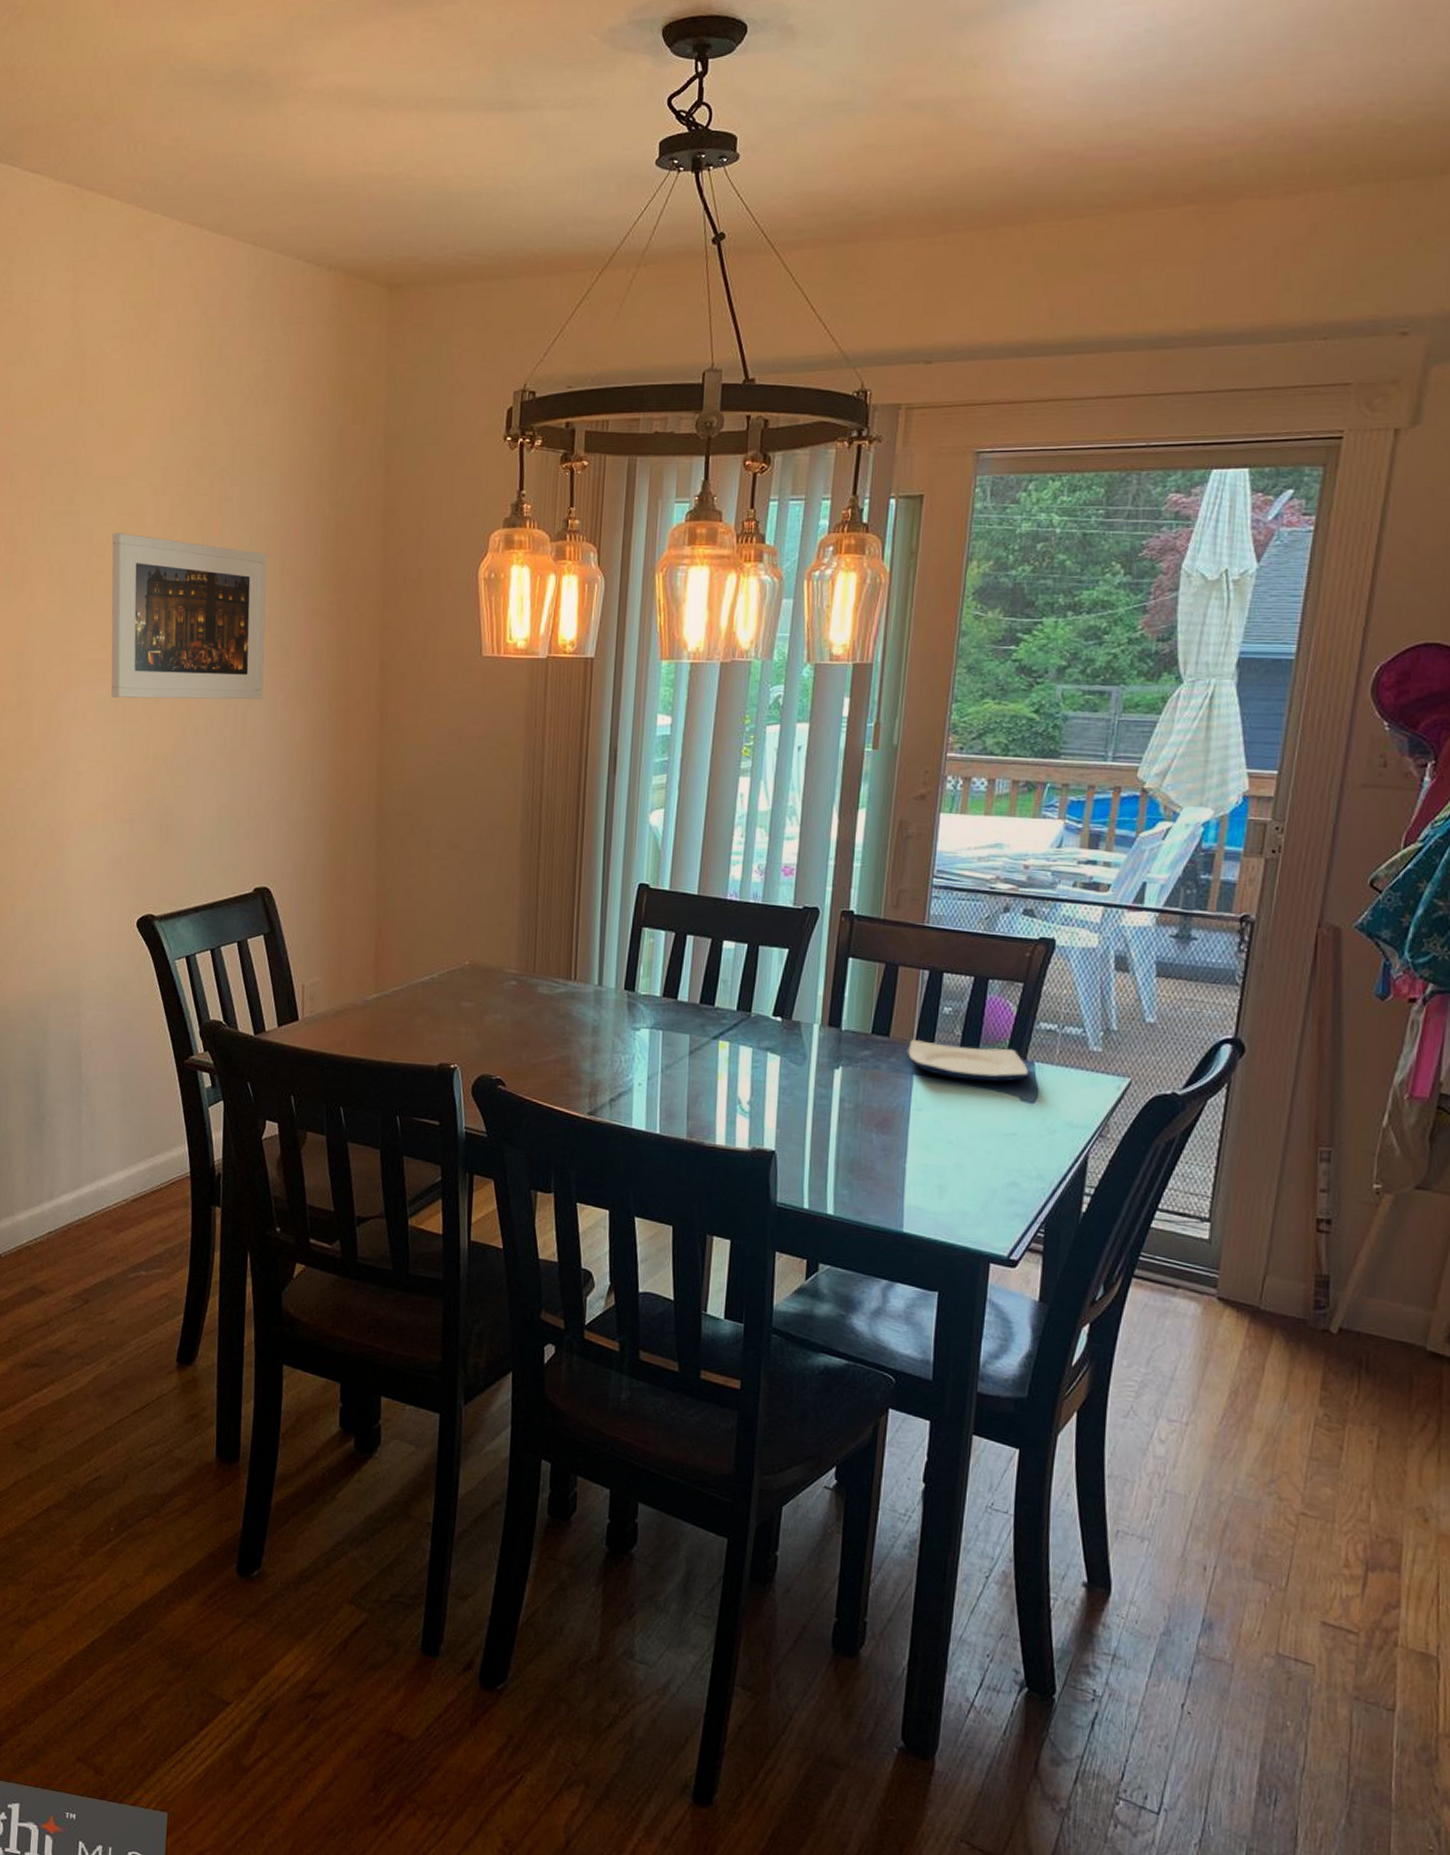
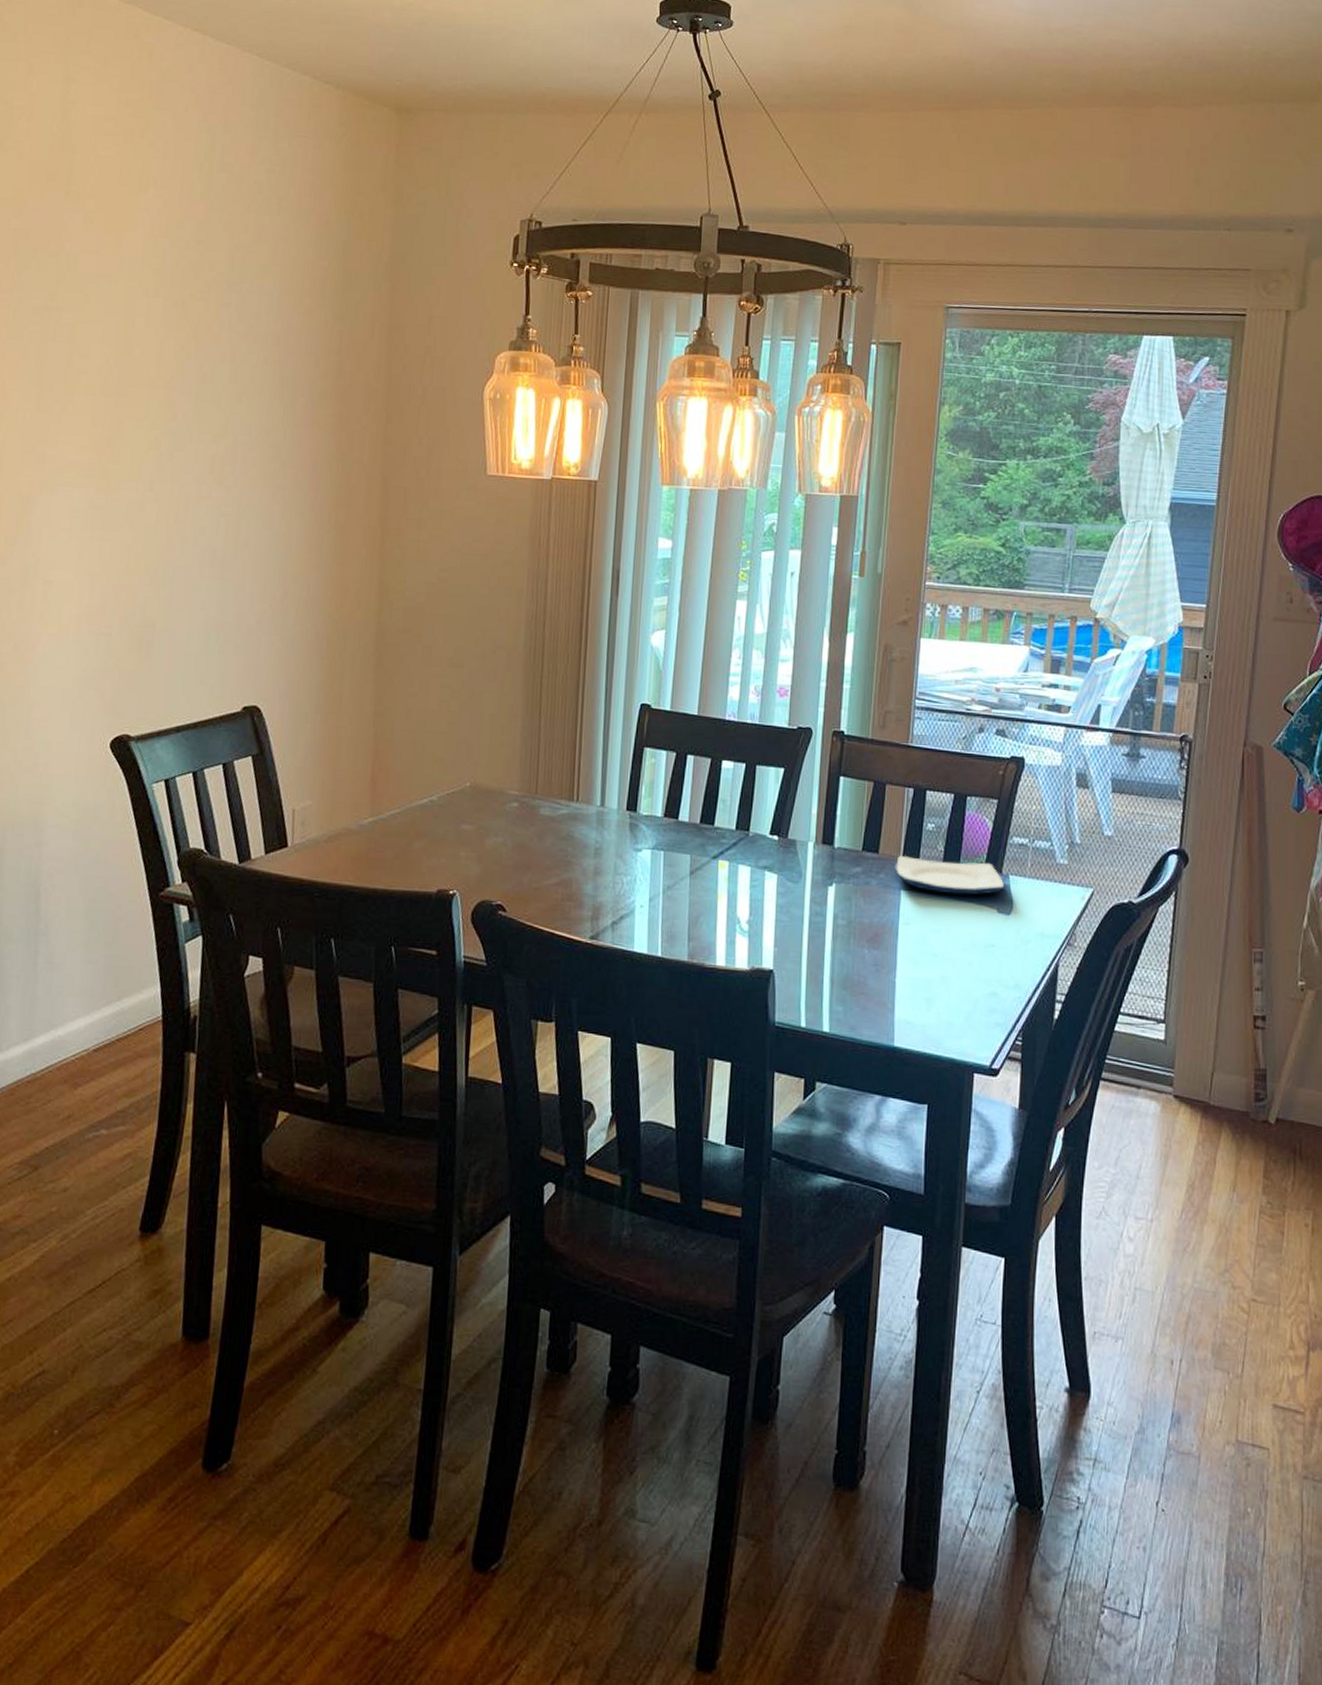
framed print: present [111,533,267,700] -> none [90,332,266,510]

